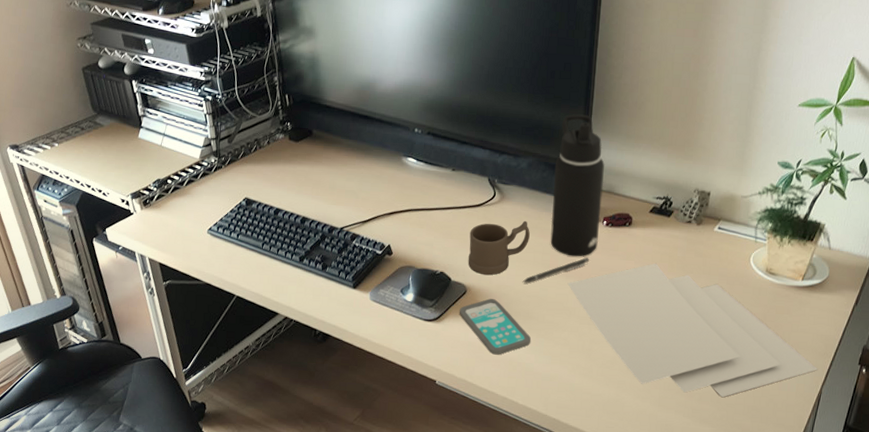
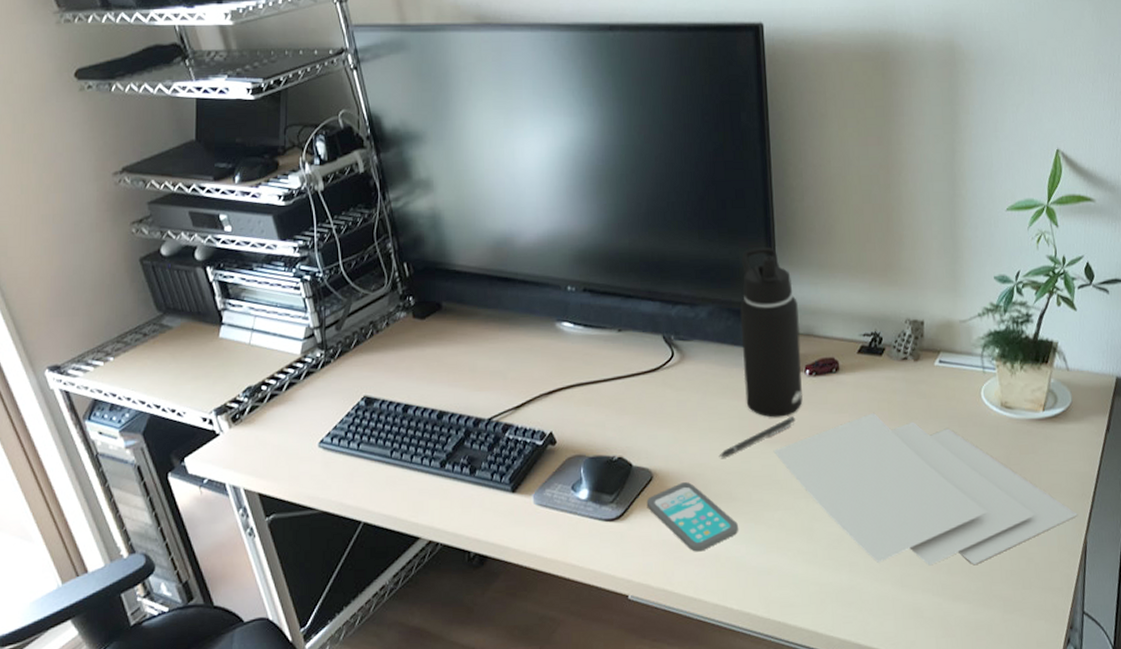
mug: present [468,220,530,275] -> none [648,381,721,454]

